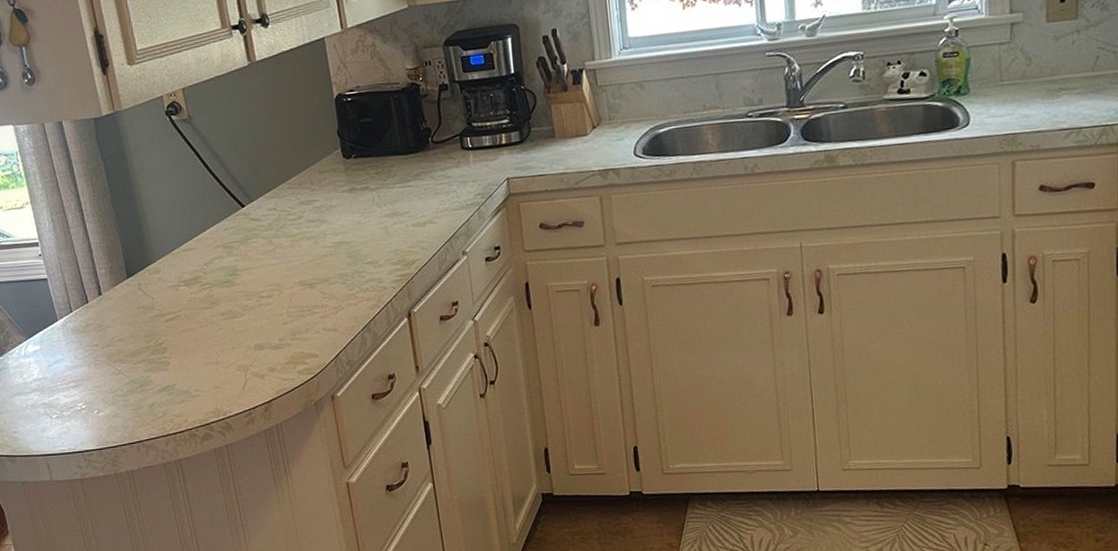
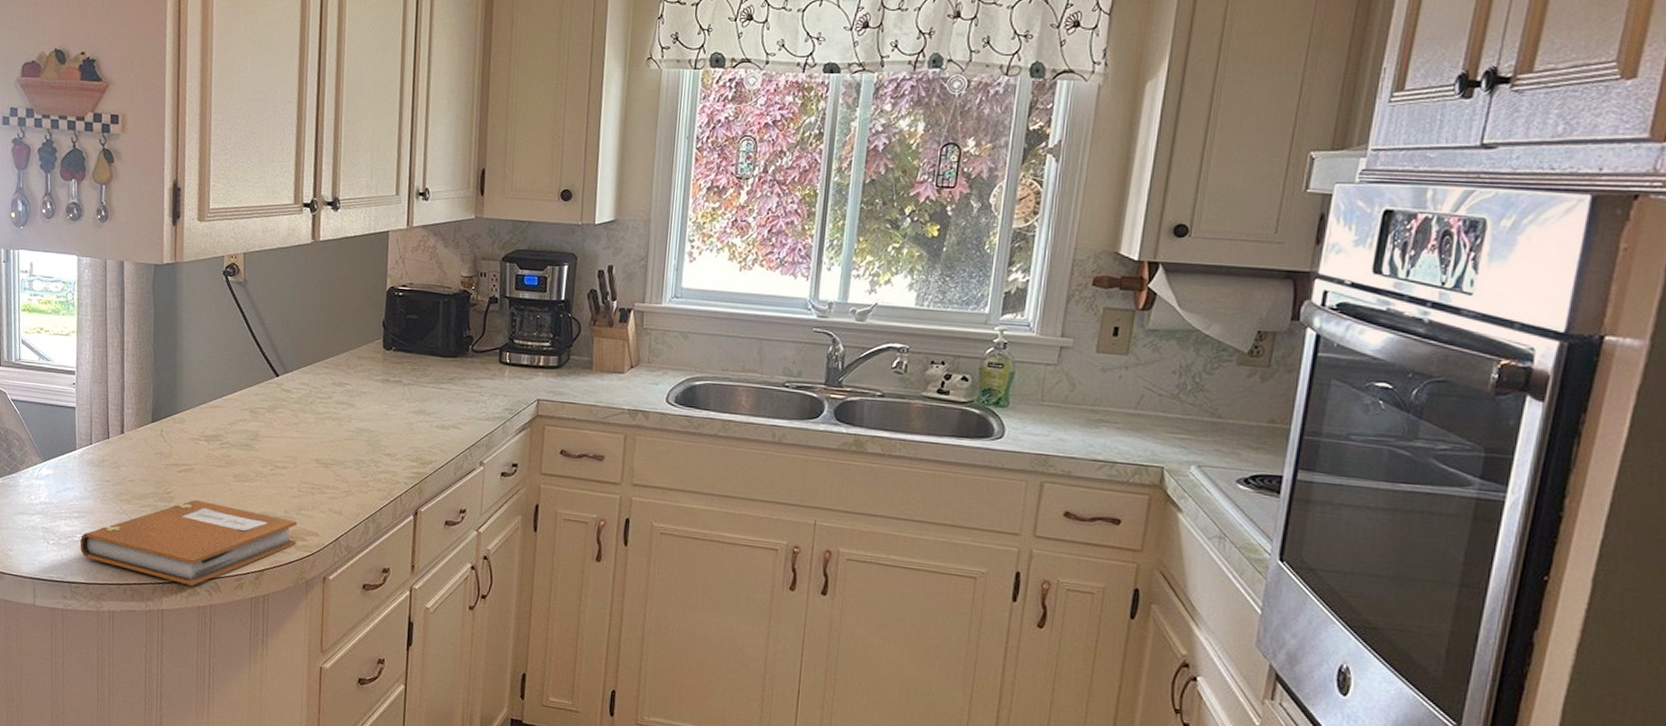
notebook: none [82,345,298,431] -> present [80,499,297,586]

